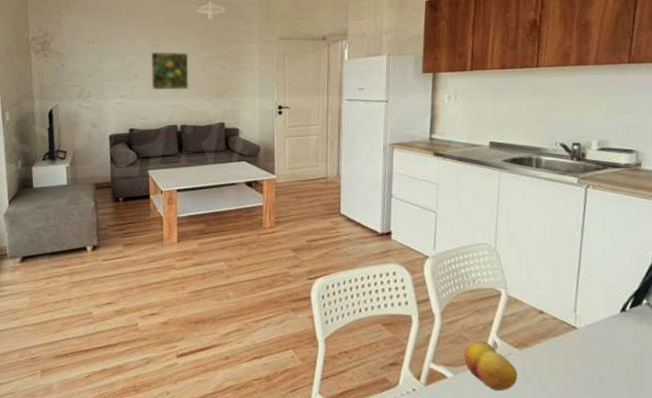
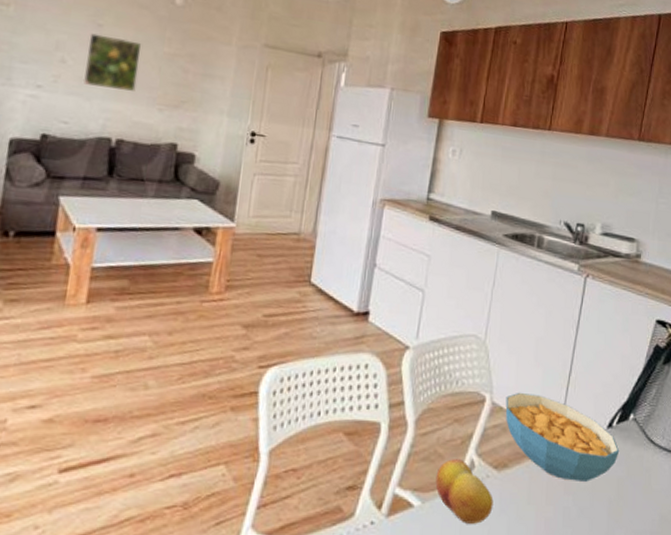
cereal bowl: none [520,286,635,356] -> present [505,392,620,482]

